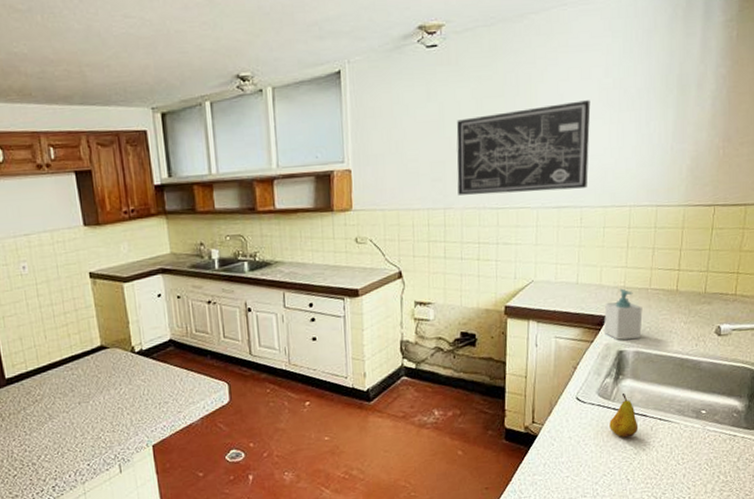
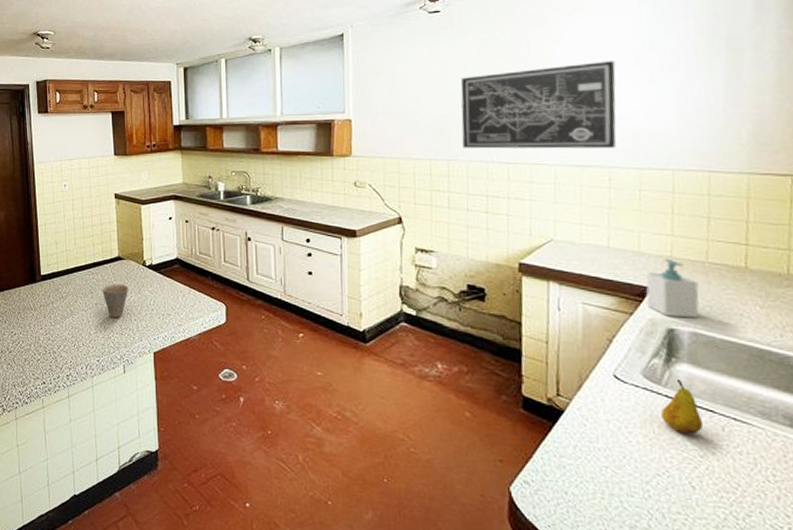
cup: none [84,376,118,416] -> present [101,284,129,318]

